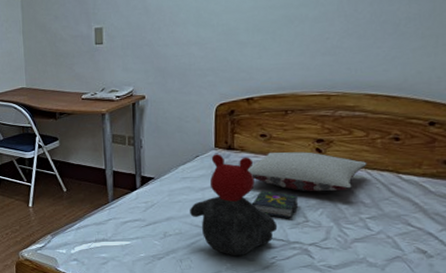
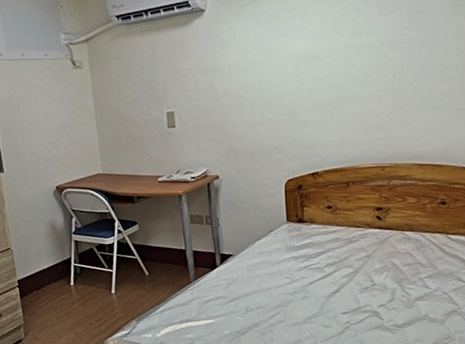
teddy bear: present [190,154,278,257] -> none [268,227,349,325]
pillow: present [247,152,367,192] -> none [318,220,421,257]
book: present [251,191,299,219] -> none [324,259,366,284]

